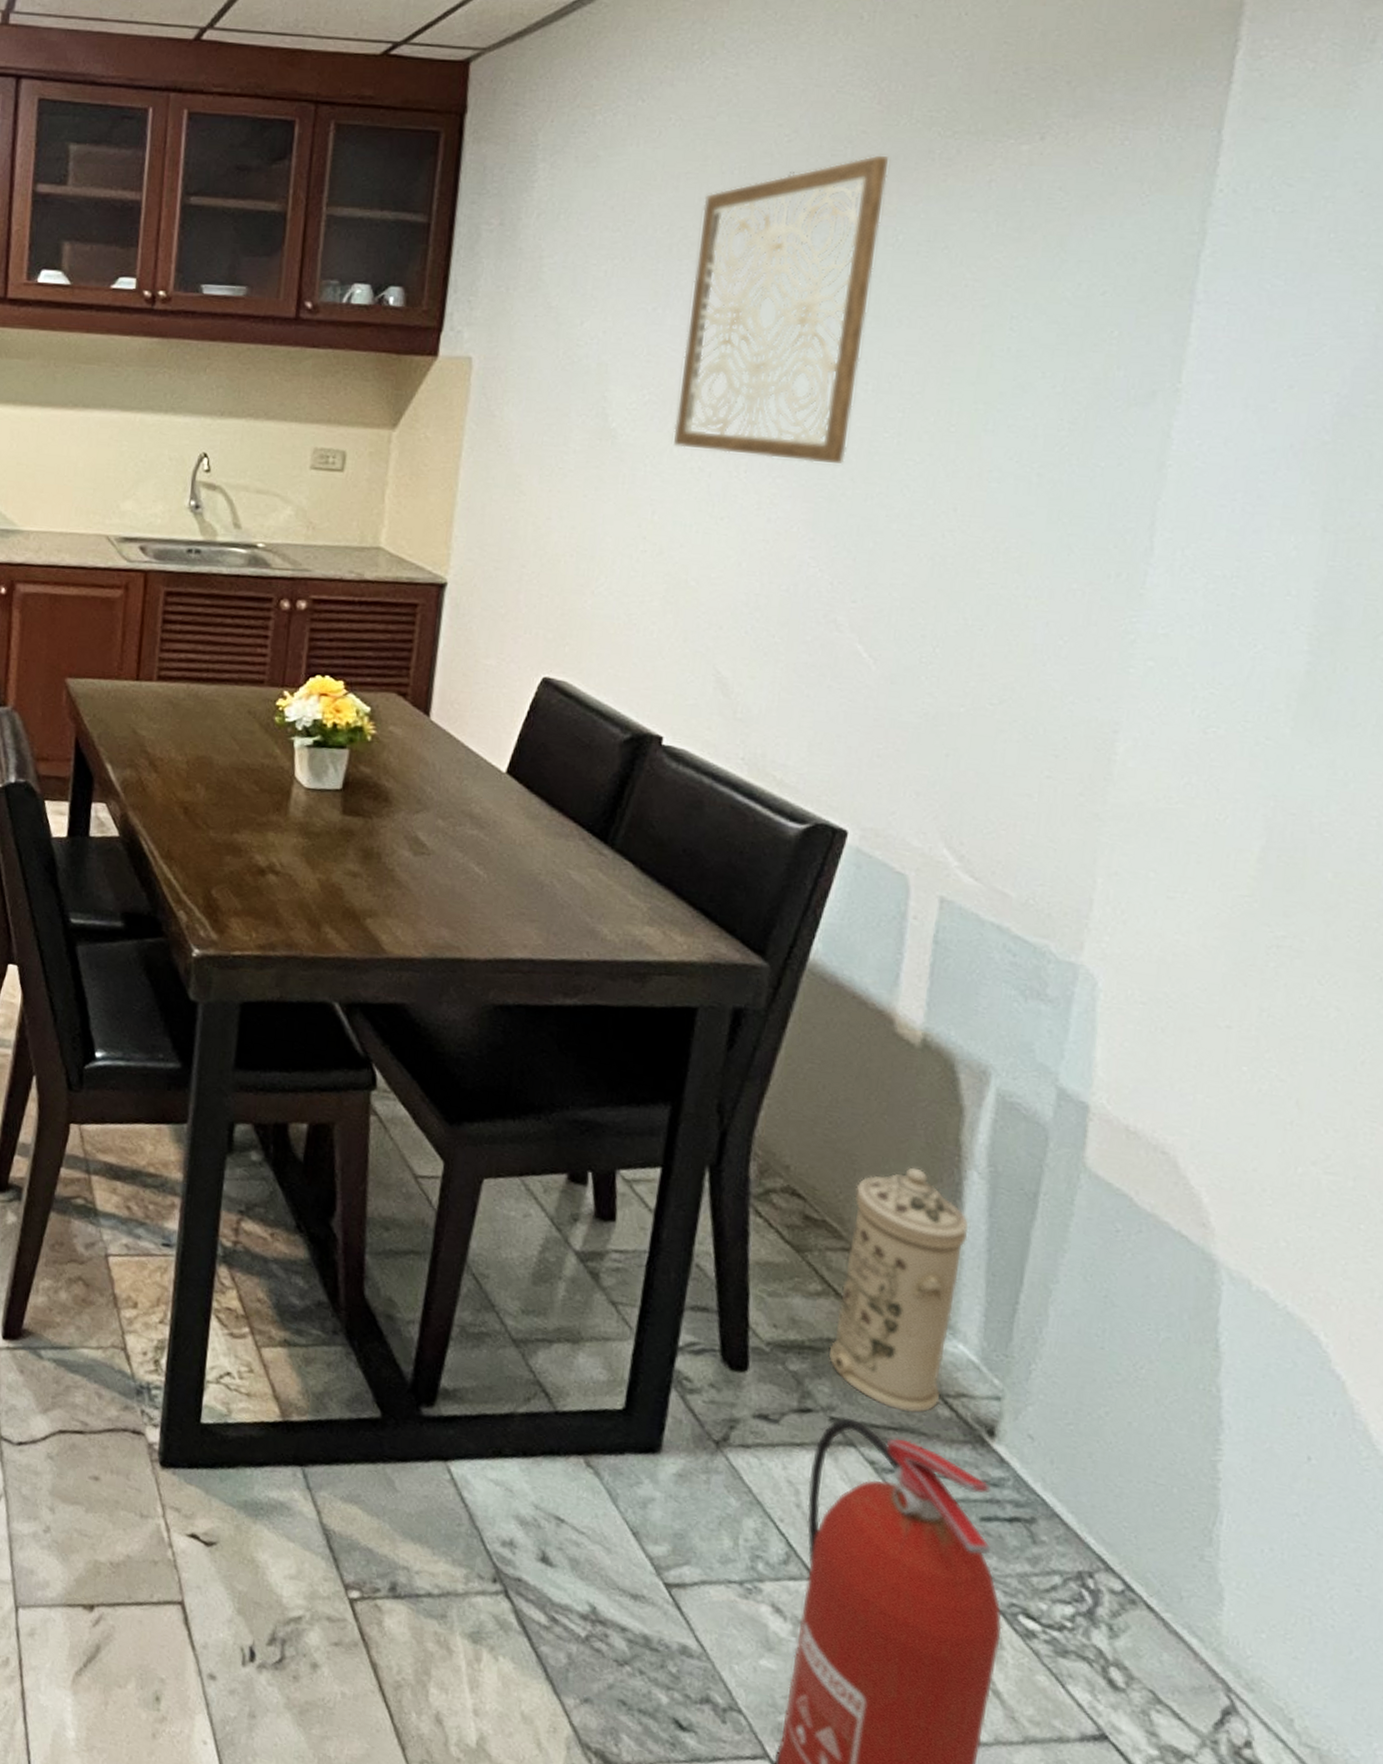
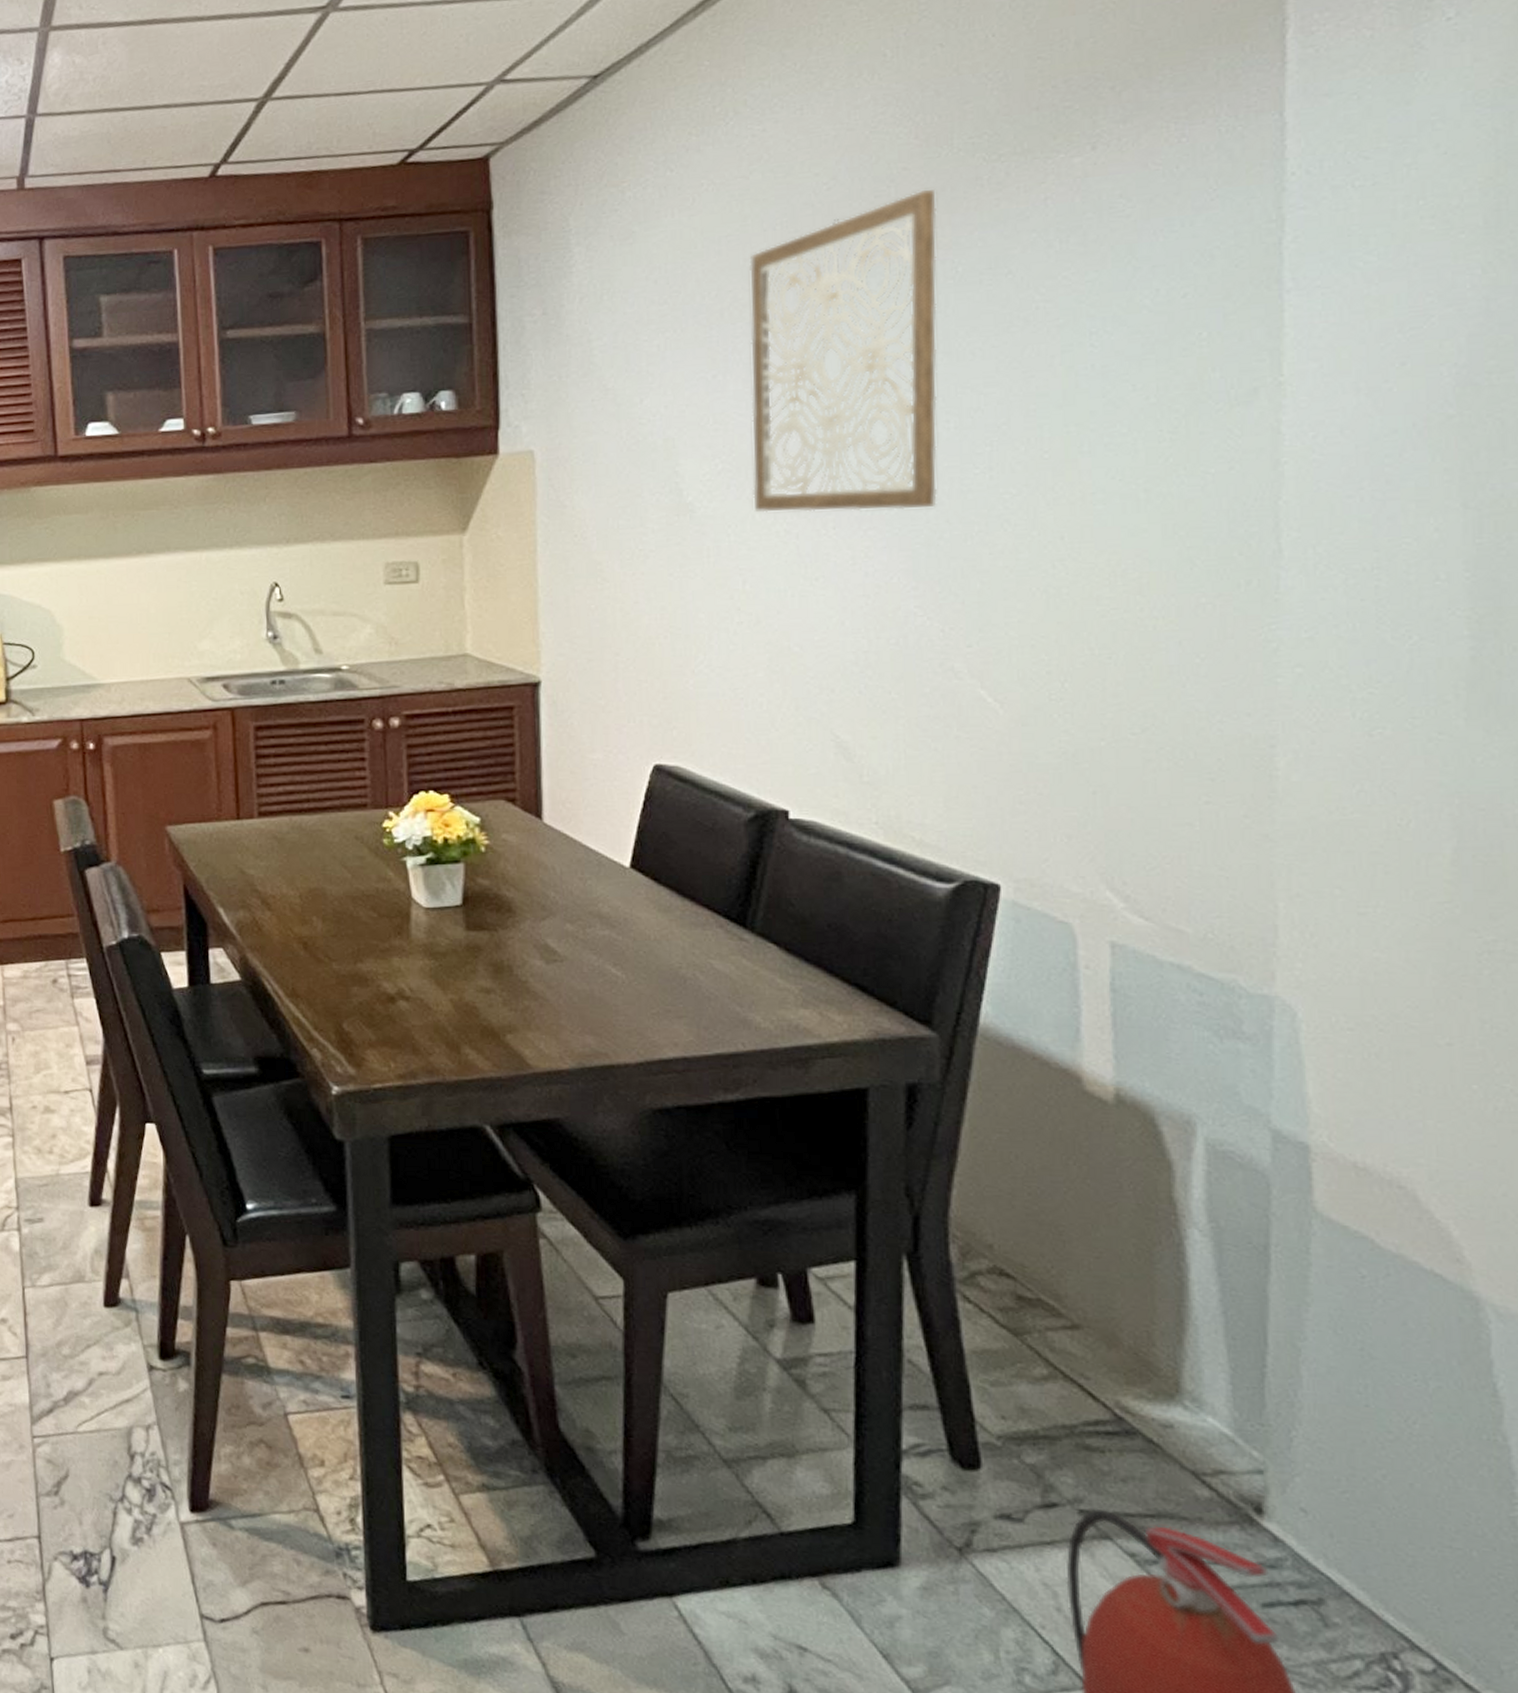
water filter: present [828,1166,970,1414] -> none [1066,1232,1199,1497]

